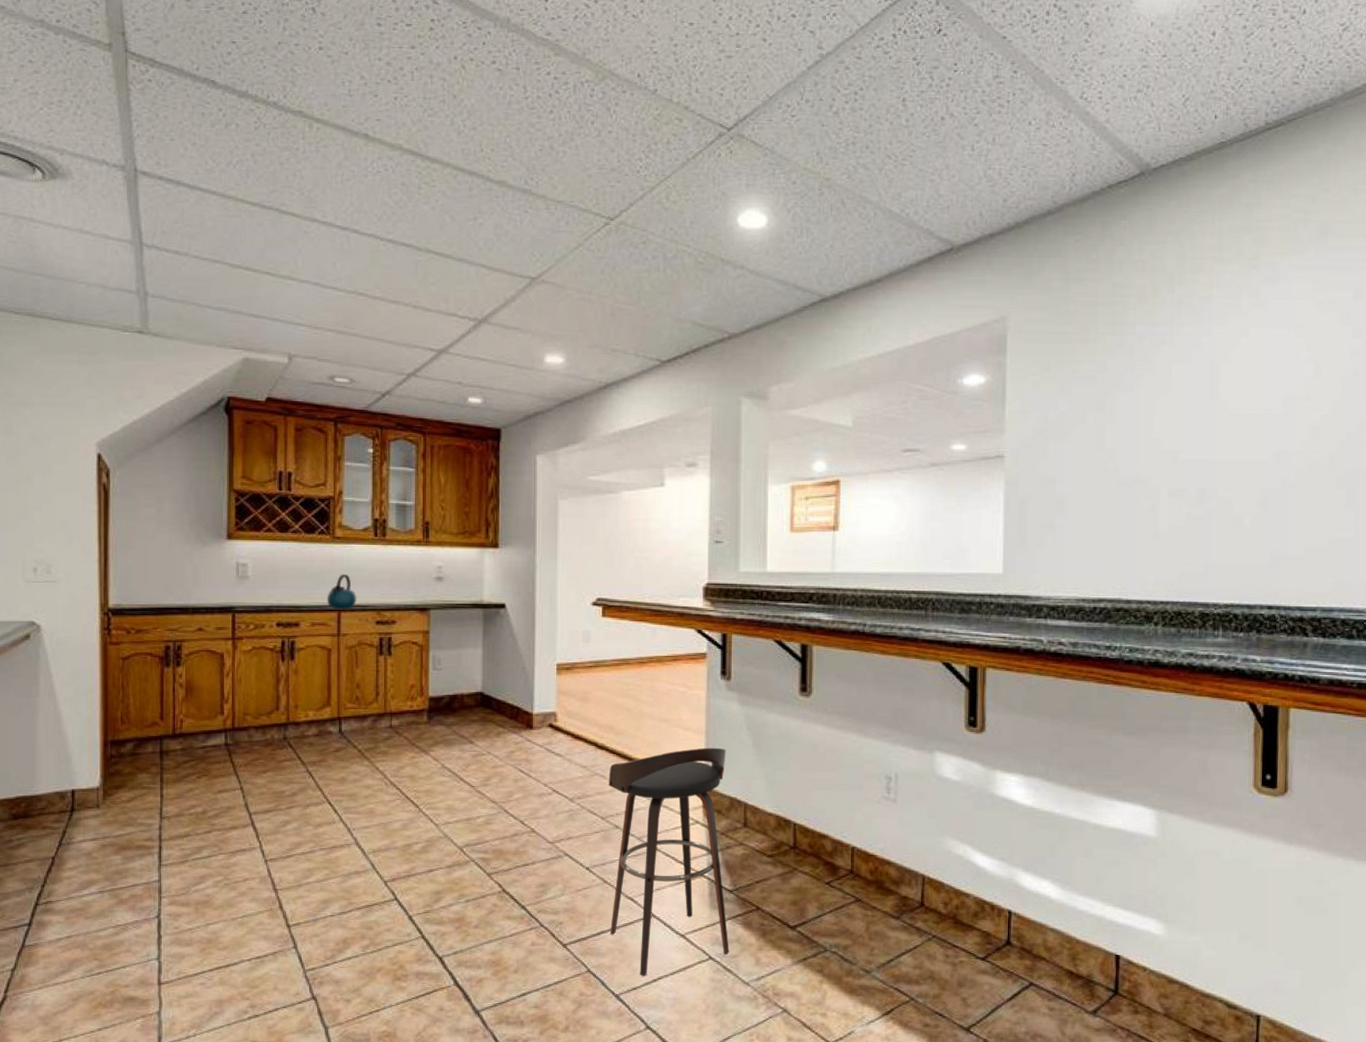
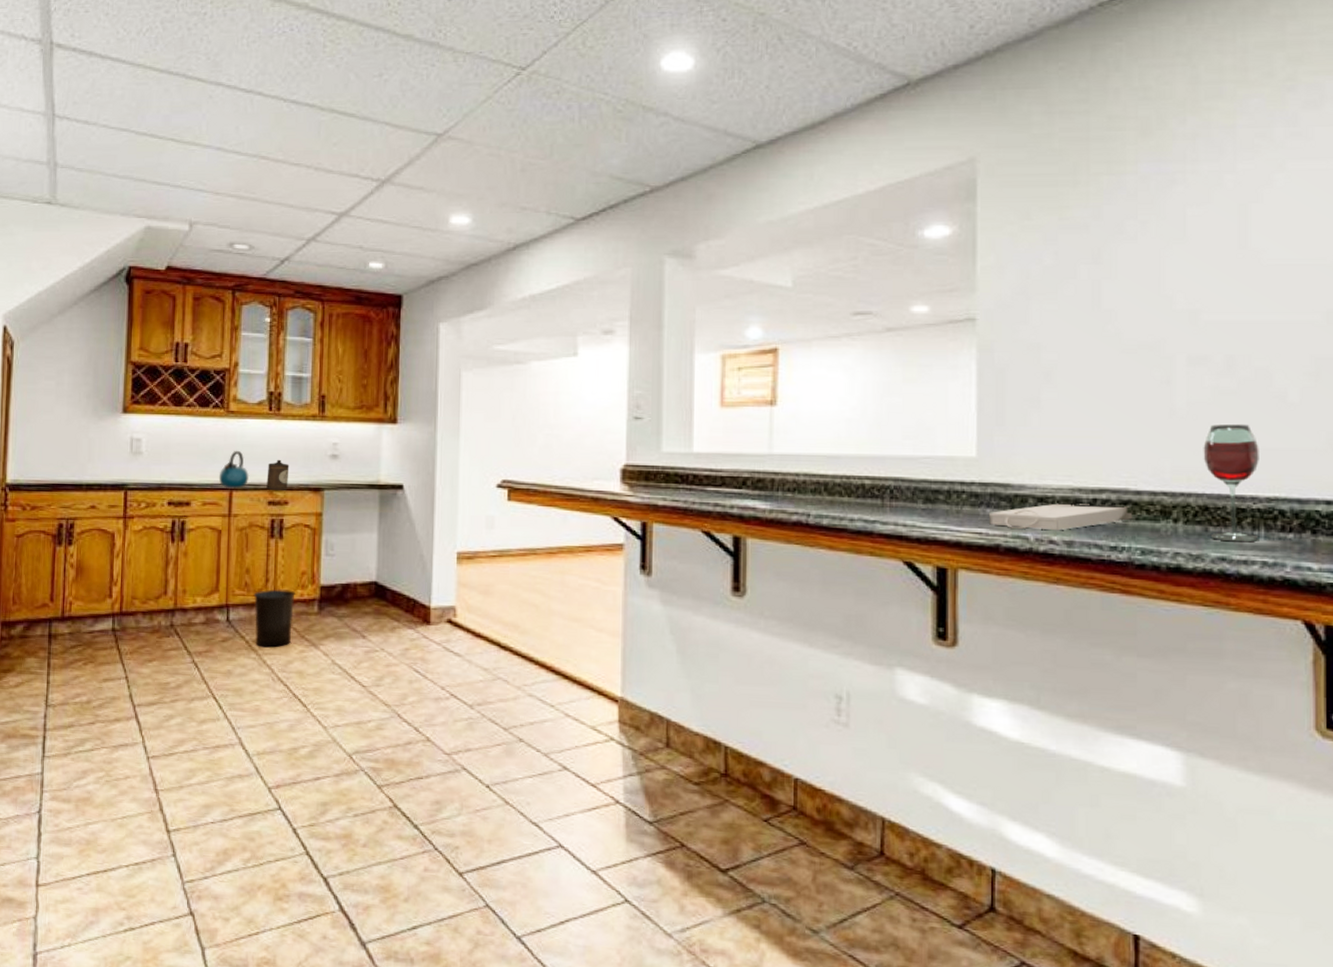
waste bin: none [364,702,405,755] -> present [253,589,295,648]
canister: none [374,582,396,612] -> present [266,459,290,491]
bar stool: present [608,747,729,977] -> none [512,652,649,918]
tray: none [1012,611,1124,634] -> present [989,503,1133,531]
wineglass: none [1178,544,1221,641] -> present [1203,424,1259,542]

